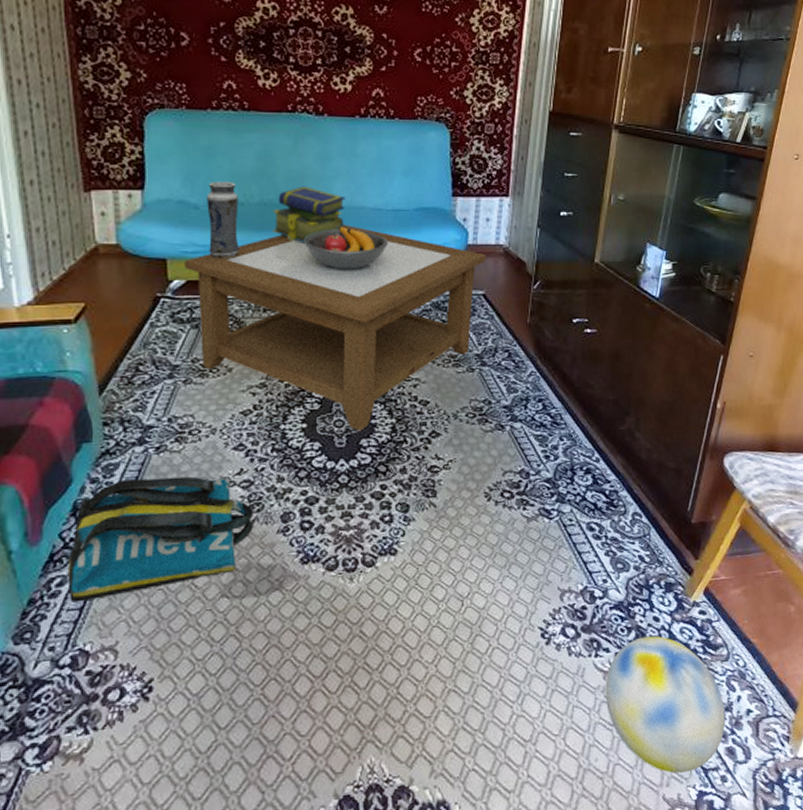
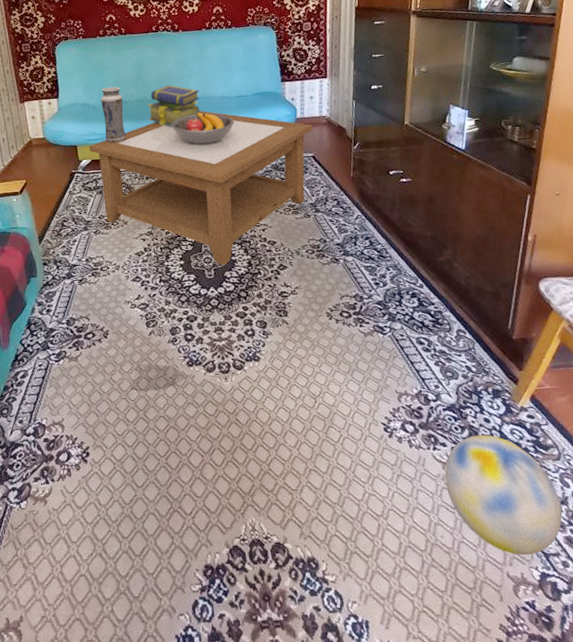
tote bag: present [67,476,254,603] -> none [27,301,151,390]

